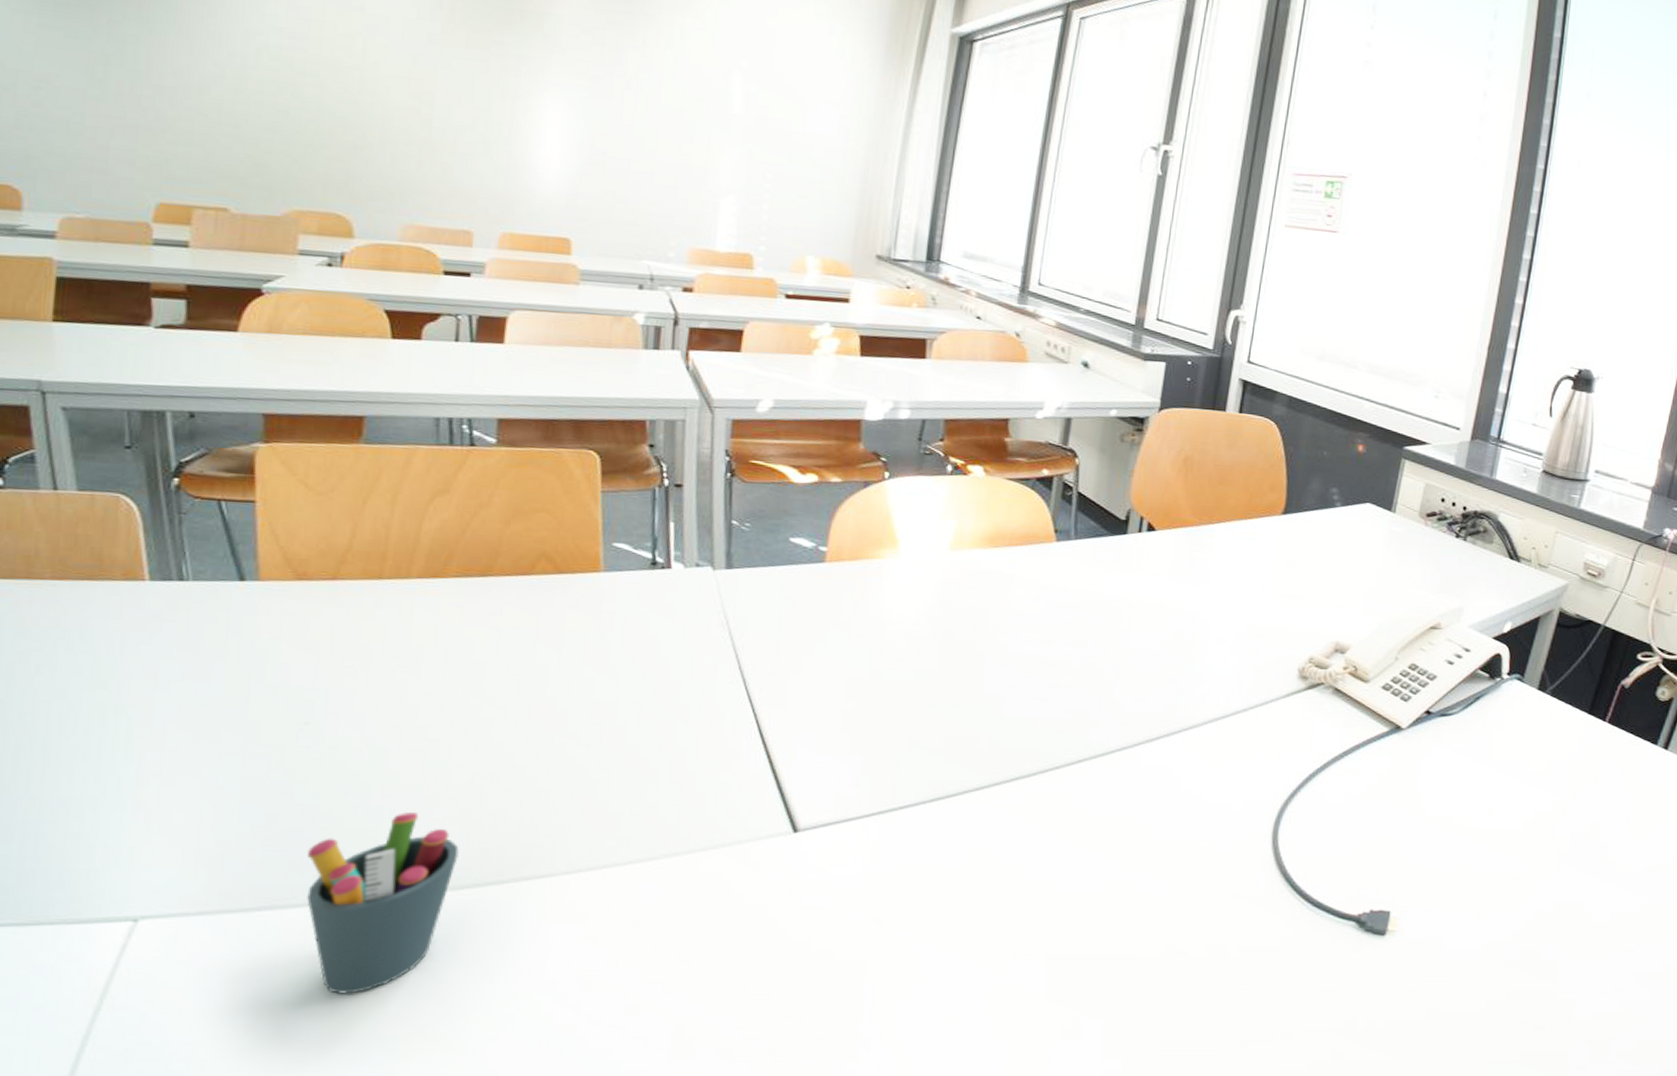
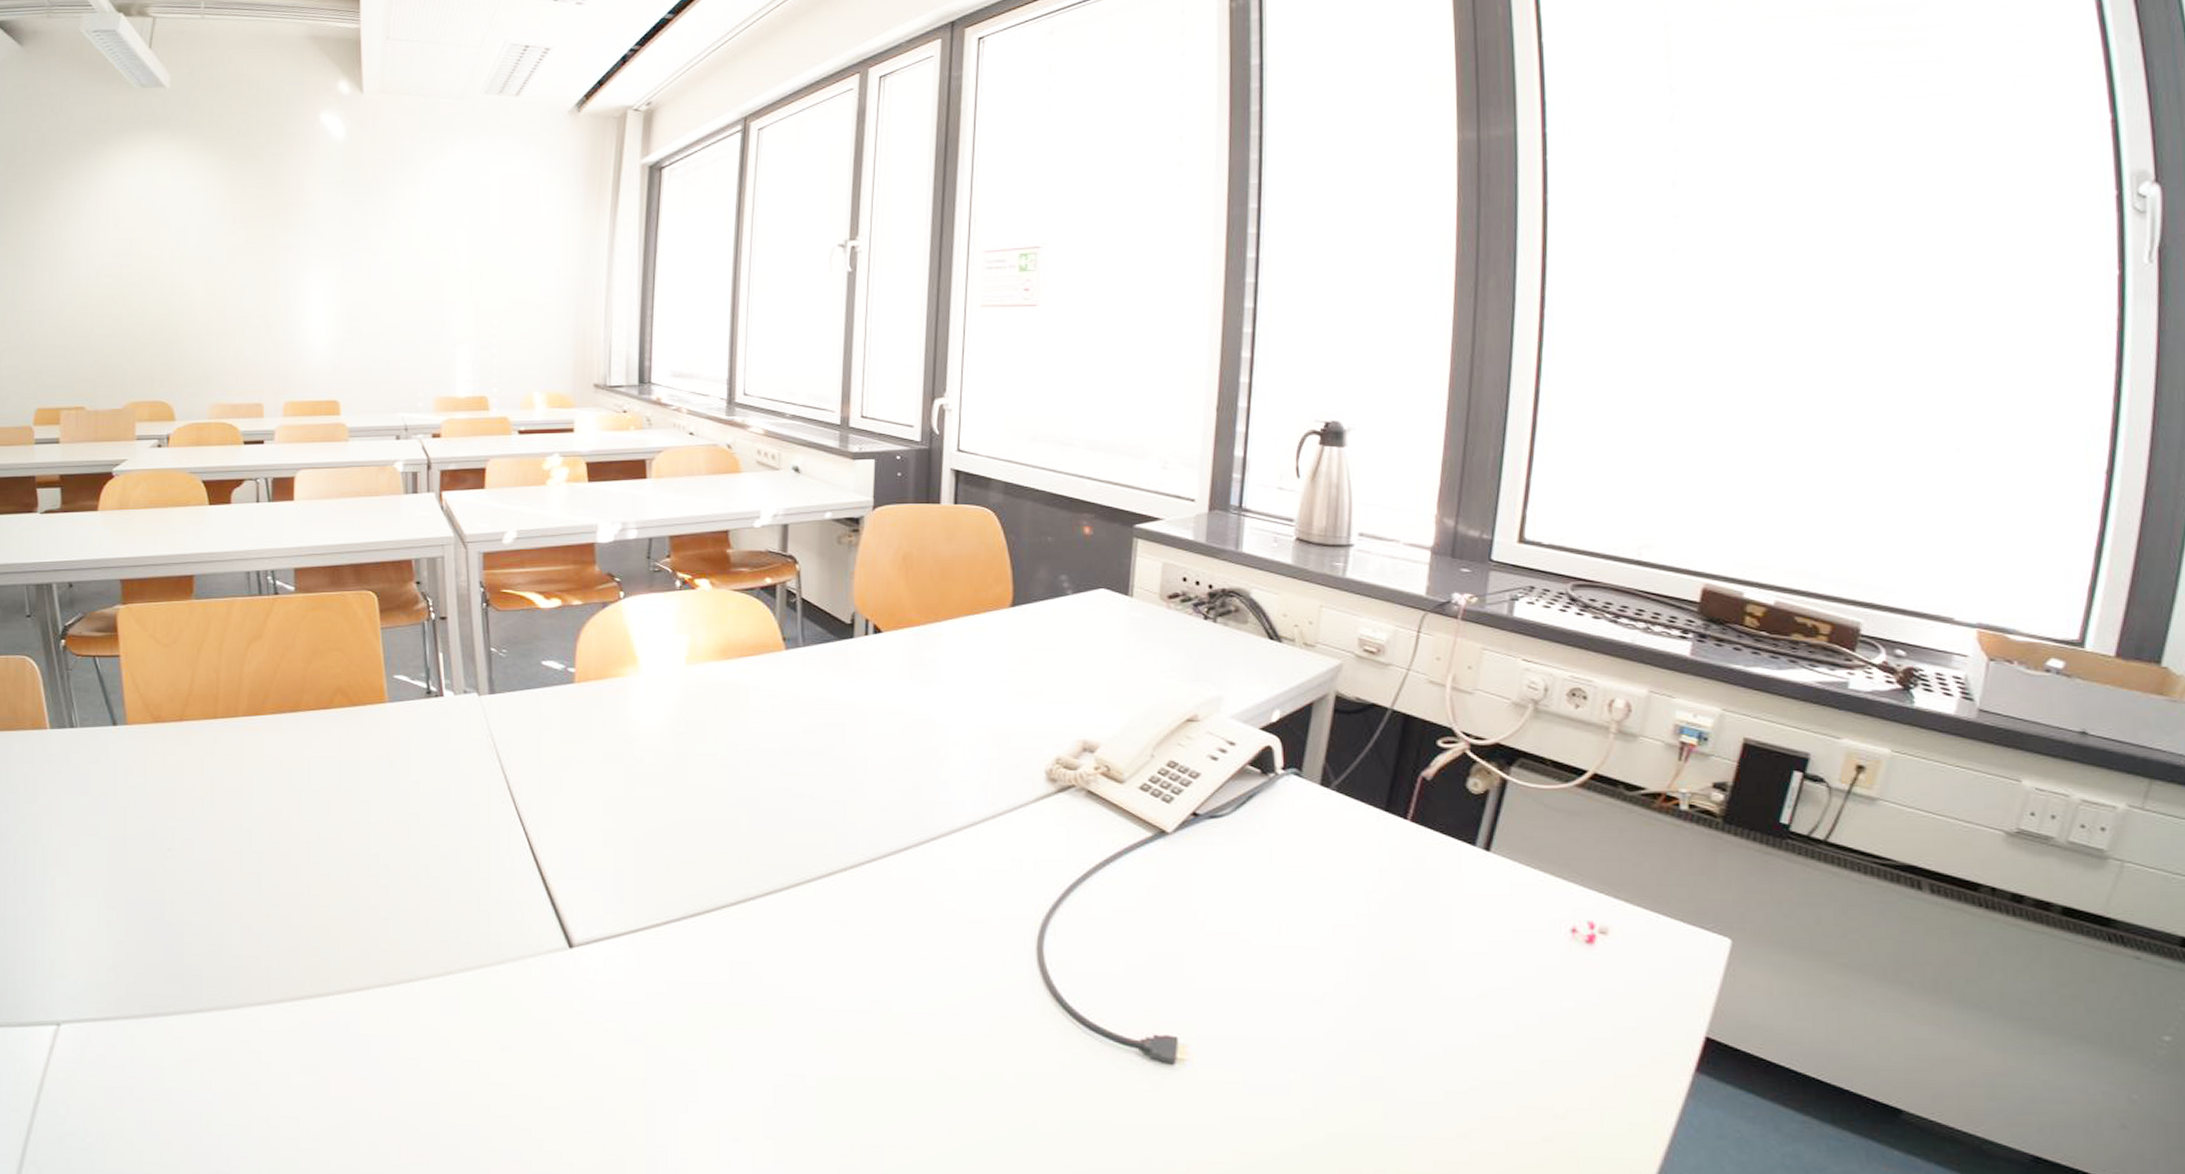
pen holder: present [306,811,459,994] -> none [177,928,293,1095]

